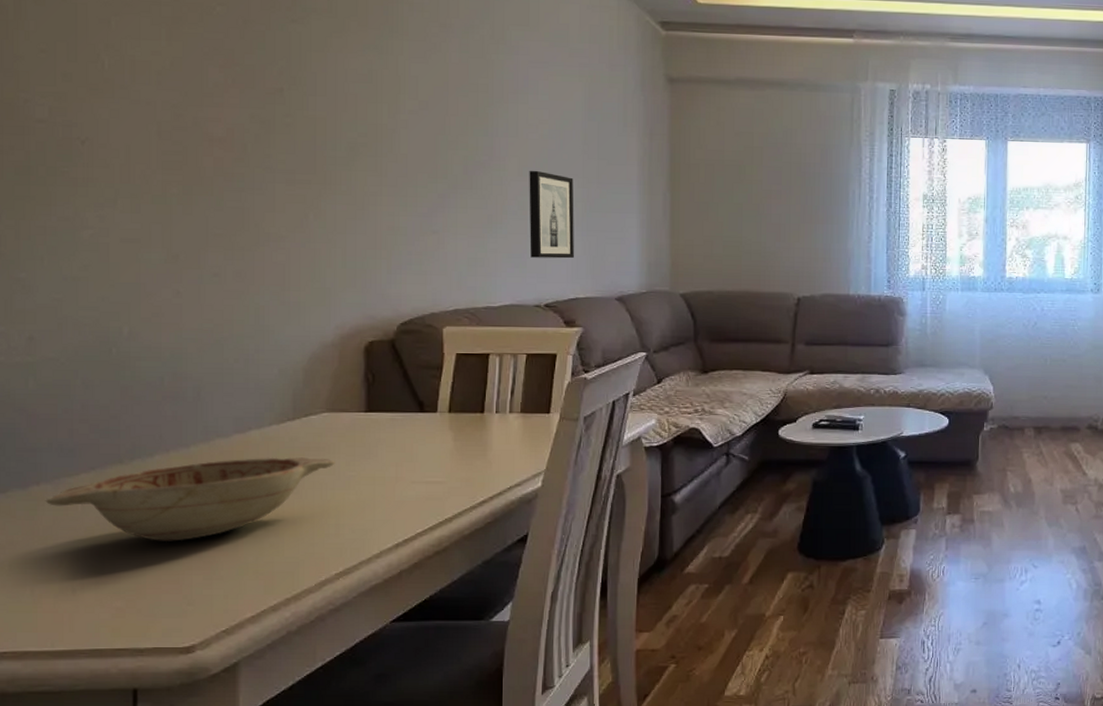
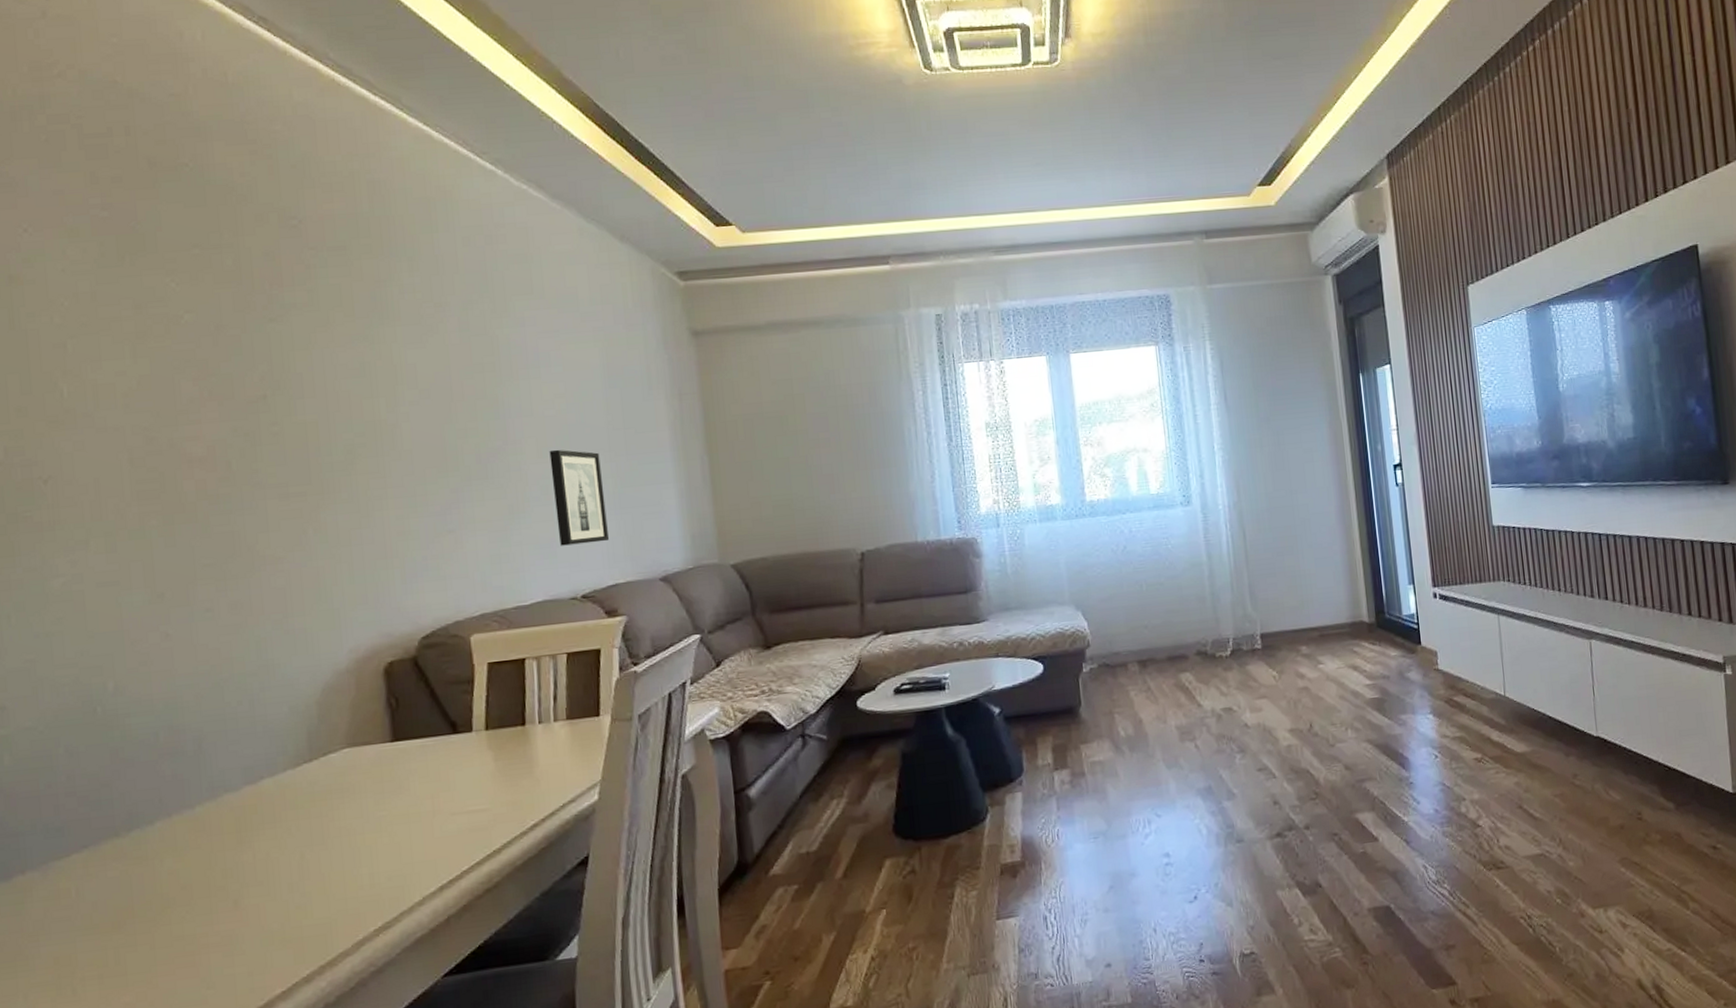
decorative bowl: present [45,457,335,543] -> none [33,800,362,921]

